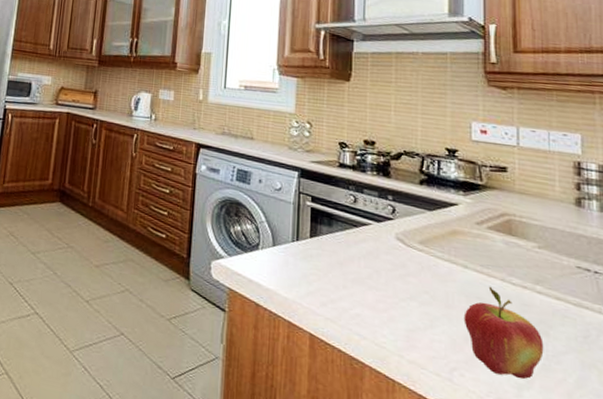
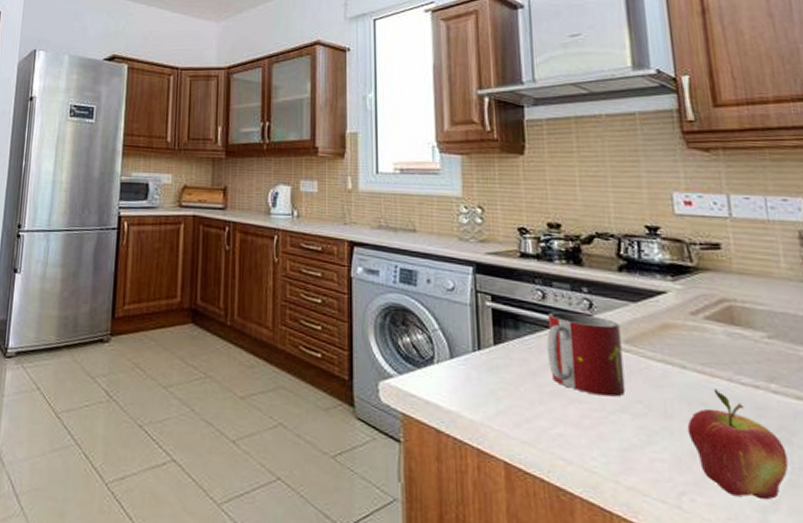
mug: none [354,214,416,287] -> present [547,312,626,397]

